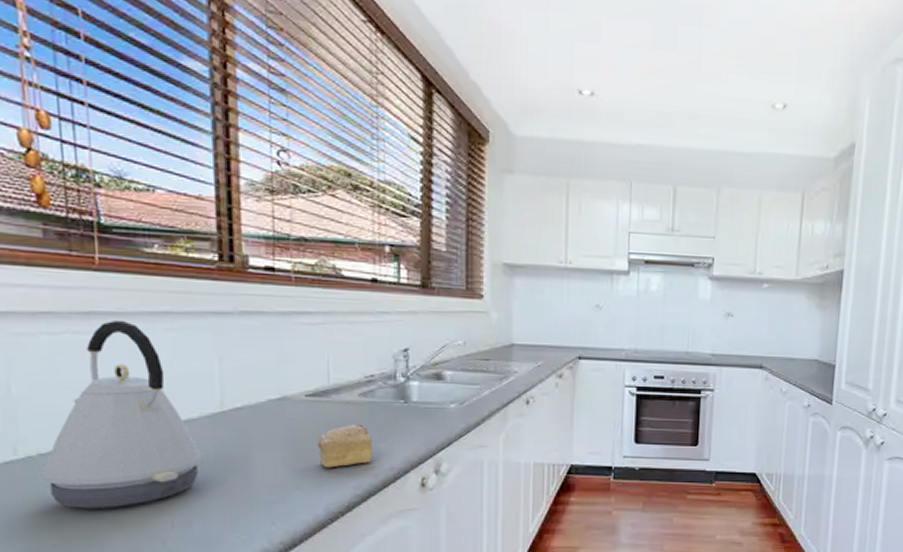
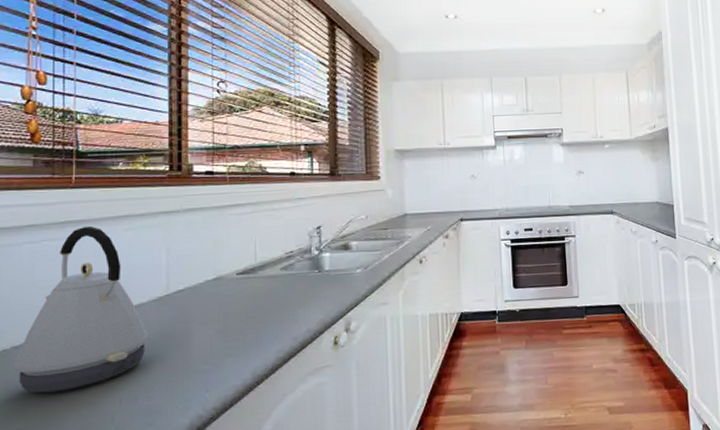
cake slice: present [317,424,372,468] -> none [245,294,292,336]

